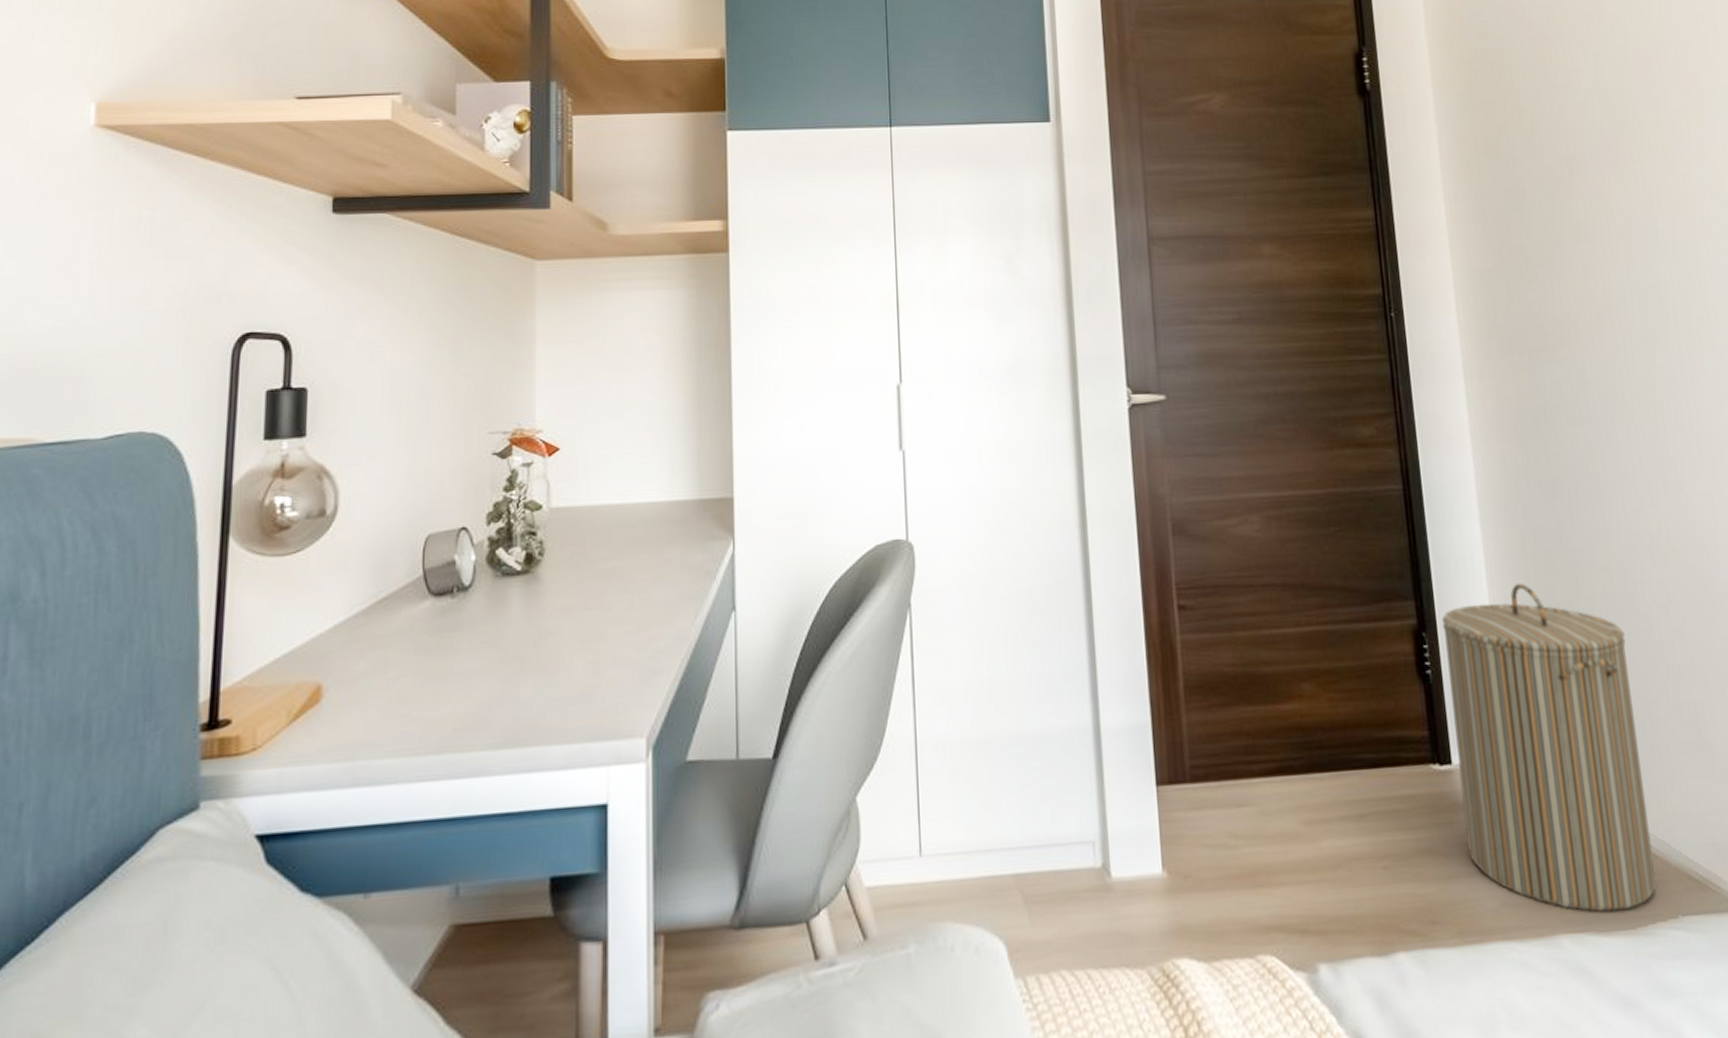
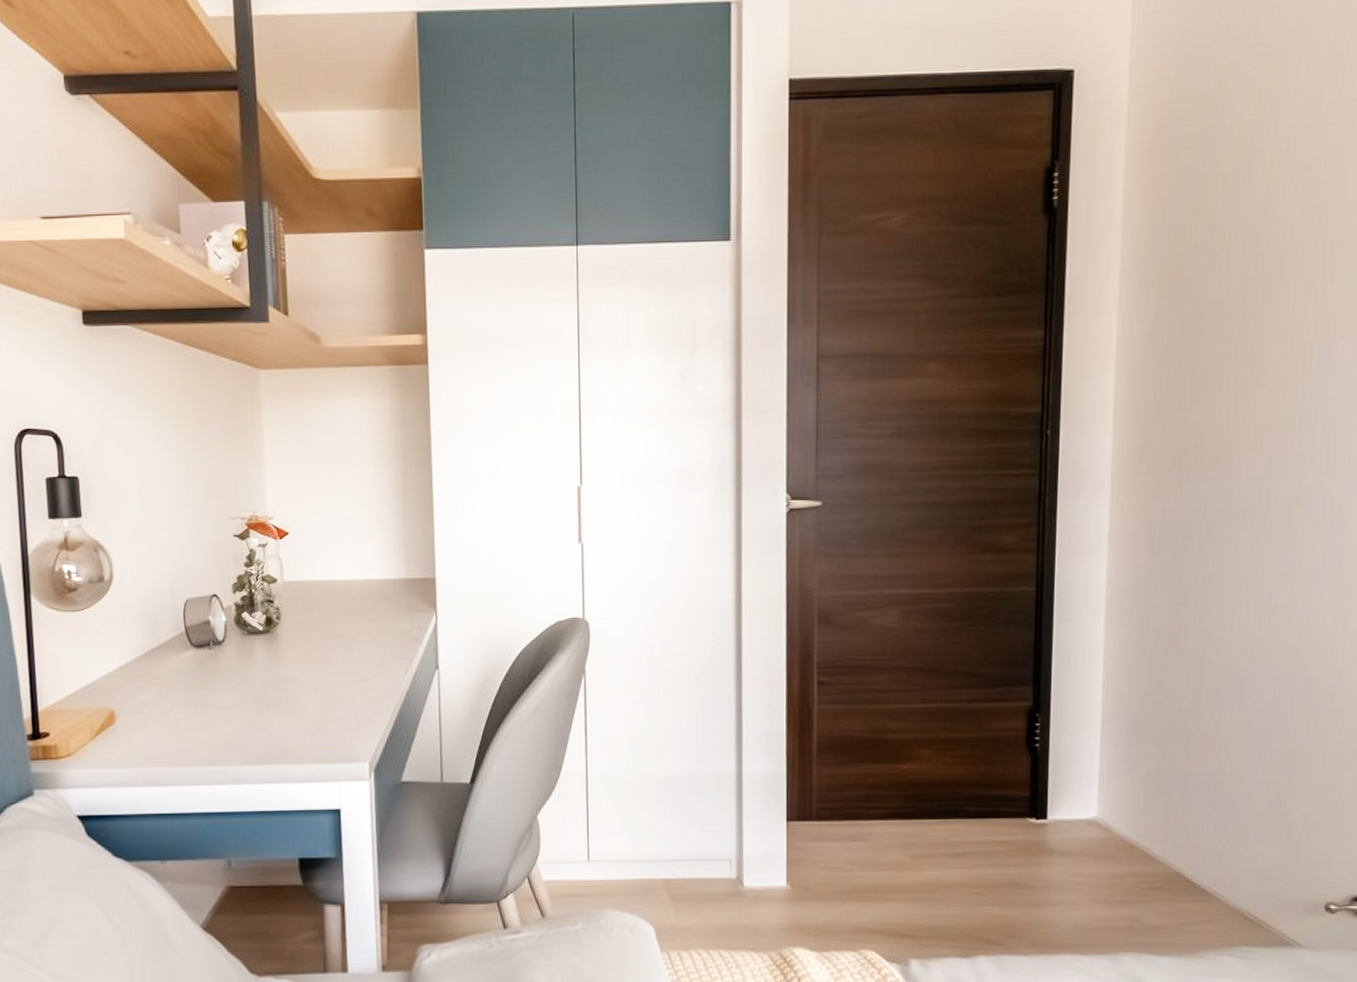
laundry hamper: present [1442,582,1657,912] -> none [1050,675,1226,939]

